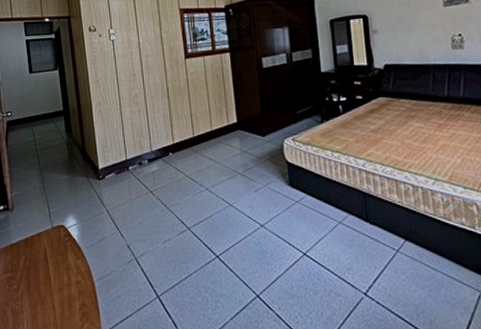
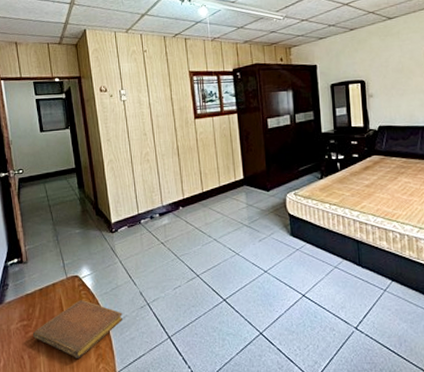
notebook: none [16,252,109,316] -> present [32,300,122,358]

